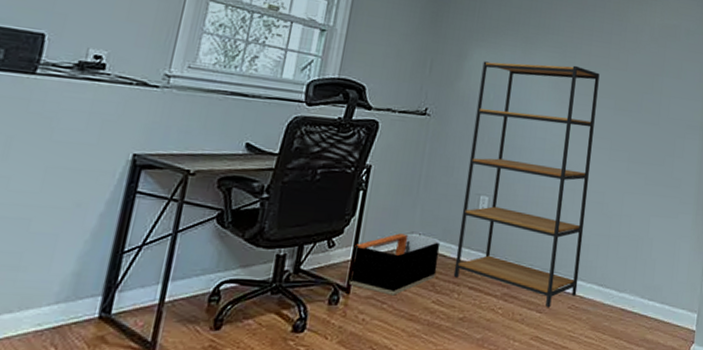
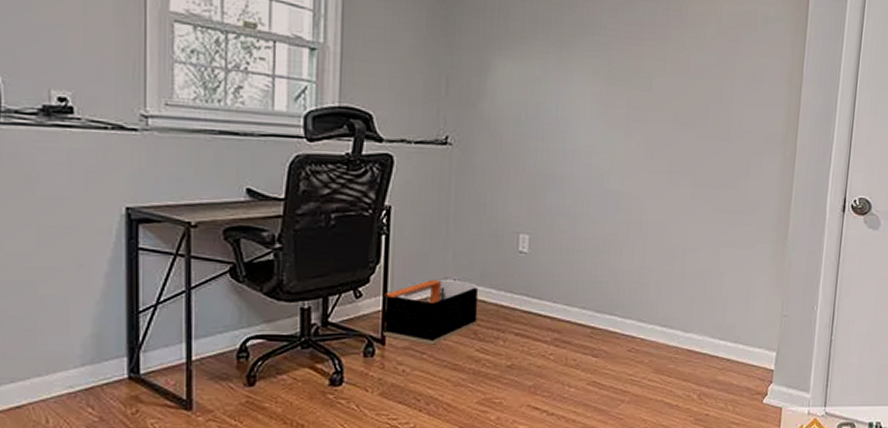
bookshelf: present [453,61,600,308] -> none [496,72,654,352]

